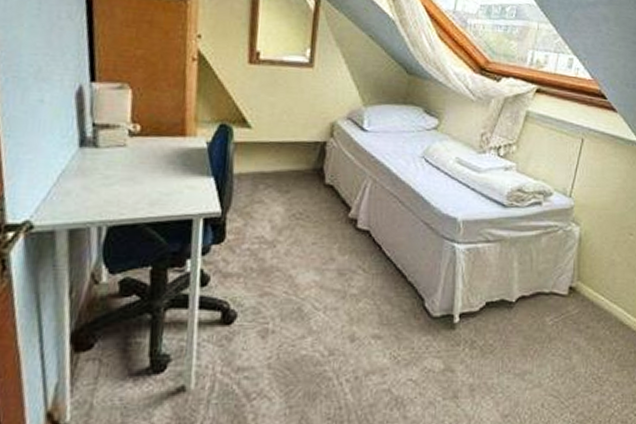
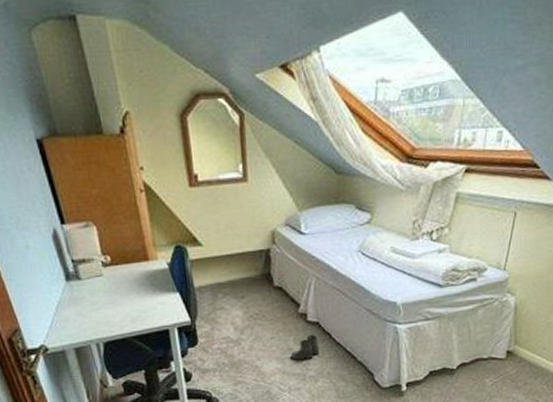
boots: none [332,244,367,276] -> present [290,334,320,362]

